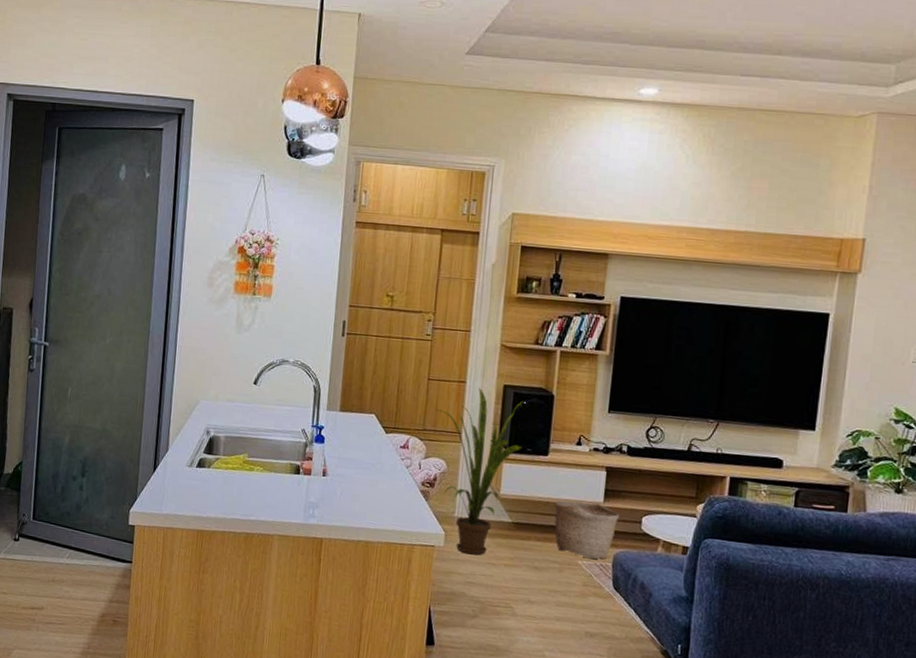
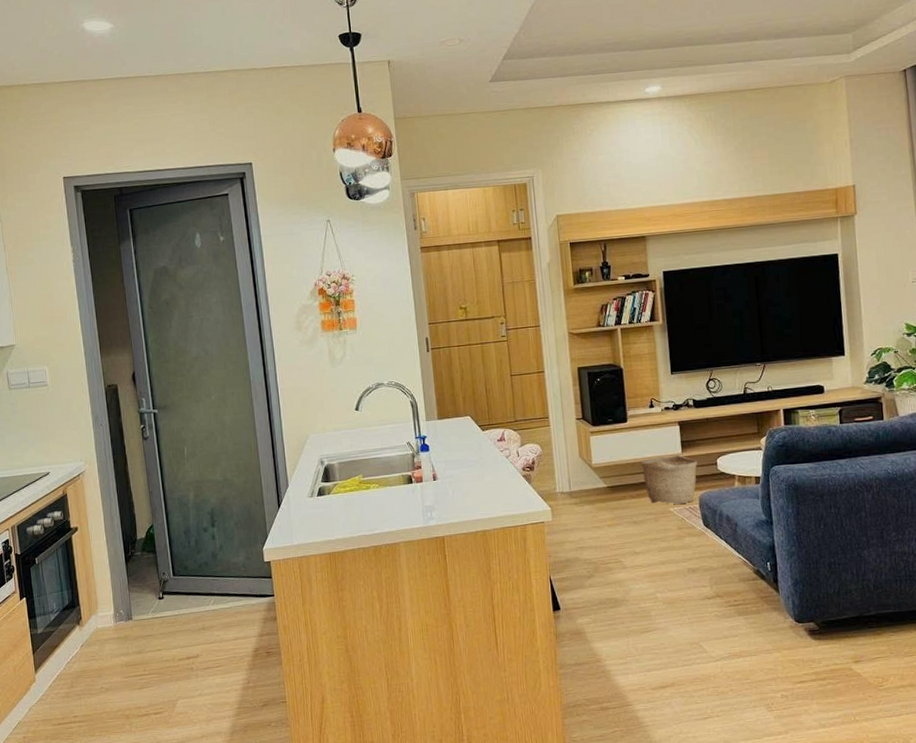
house plant: present [437,388,523,555] -> none [524,374,604,523]

